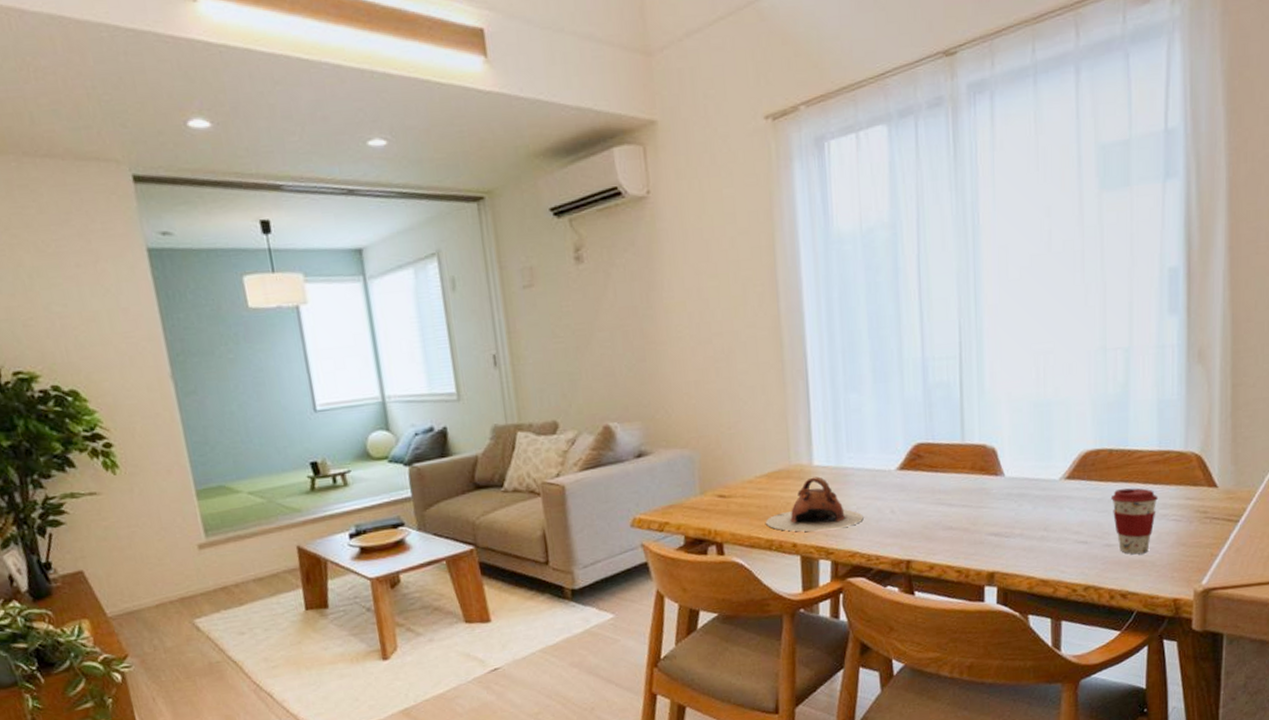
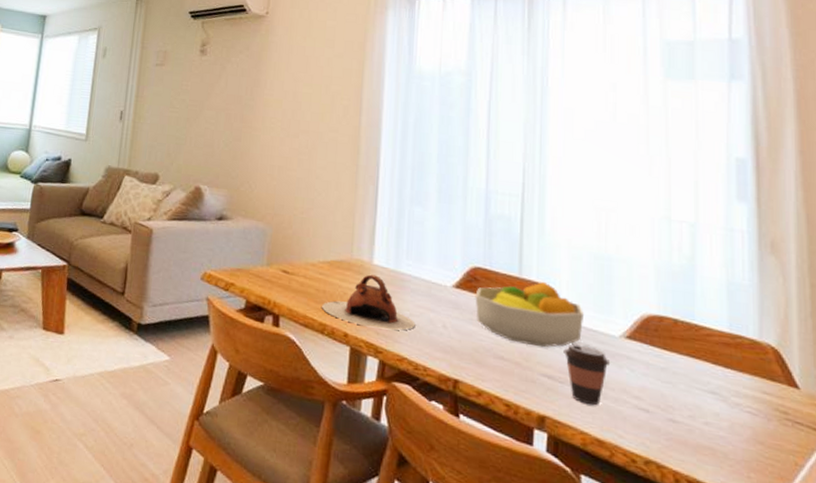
fruit bowl: none [920,442,1027,510] -> present [475,281,585,348]
coffee cup: none [1008,496,1051,551] -> present [563,344,609,406]
coffee cup: present [1110,488,1158,555] -> none [675,363,729,441]

